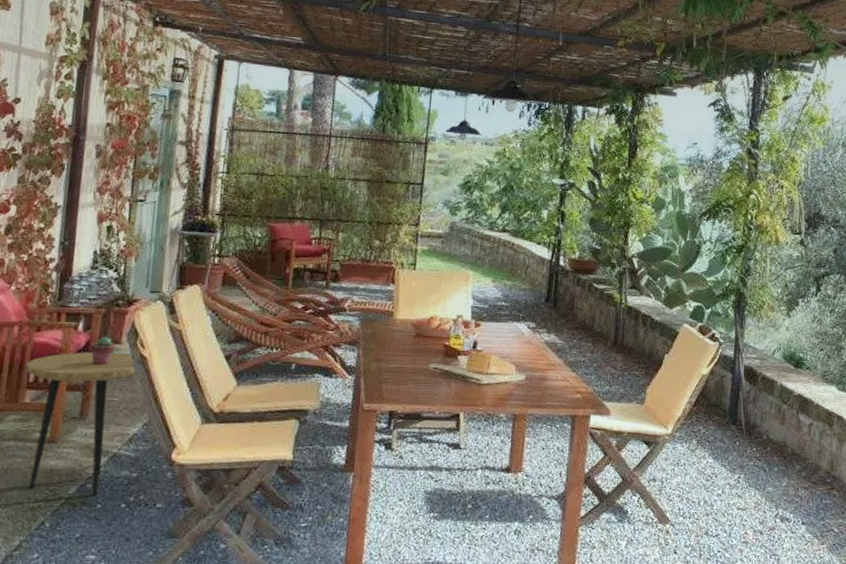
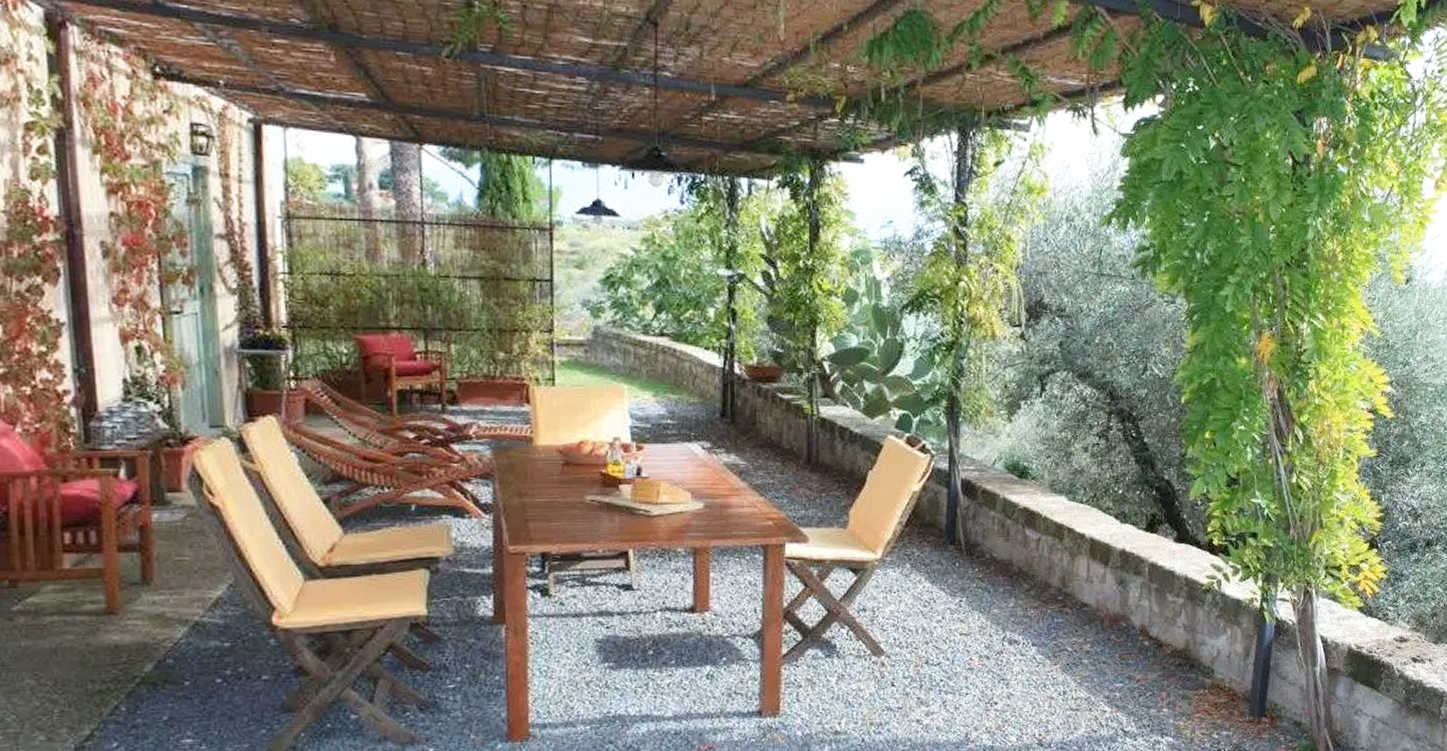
side table: present [26,352,137,496] -> none [57,503,210,672]
potted succulent: present [90,337,115,366] -> none [141,484,173,520]

